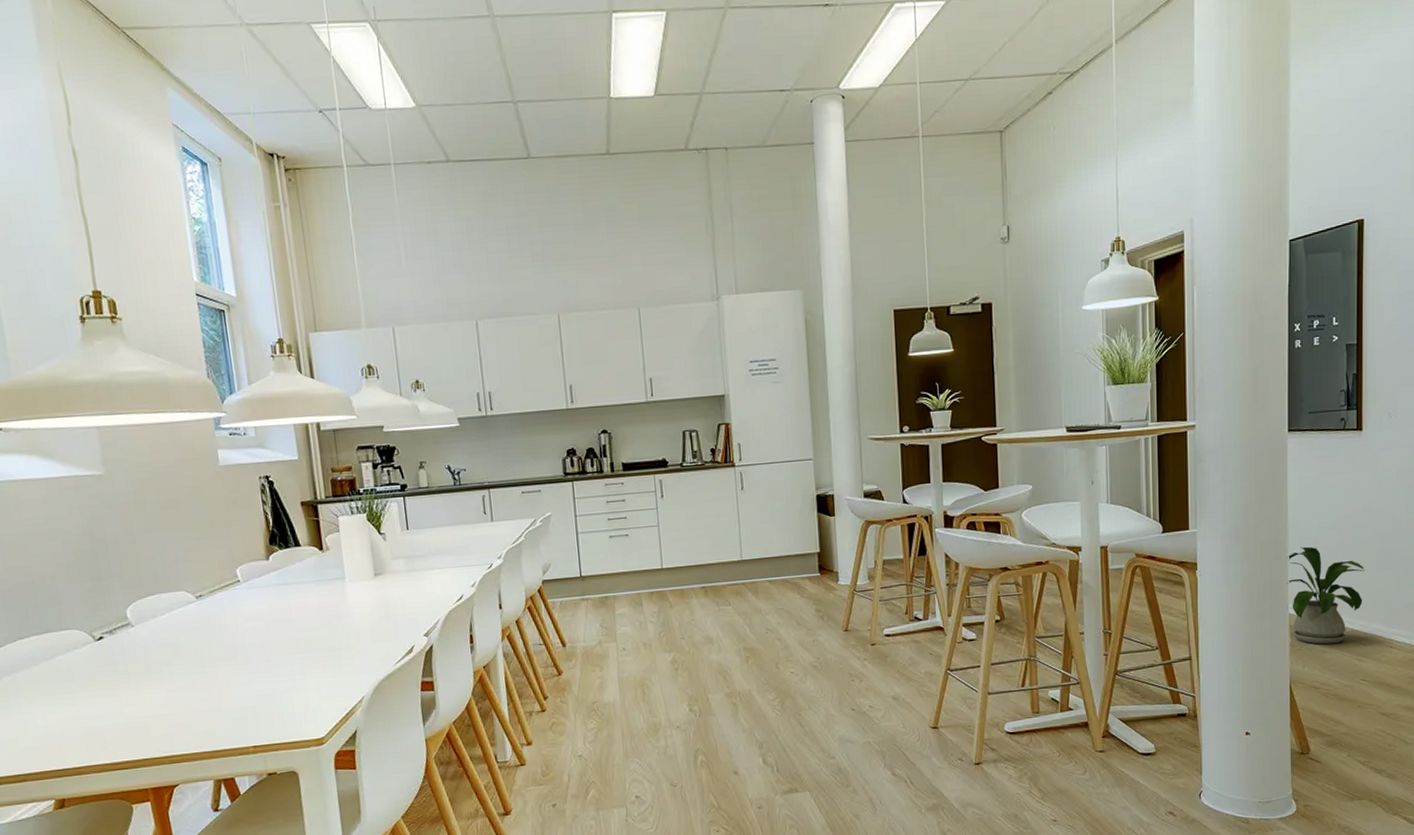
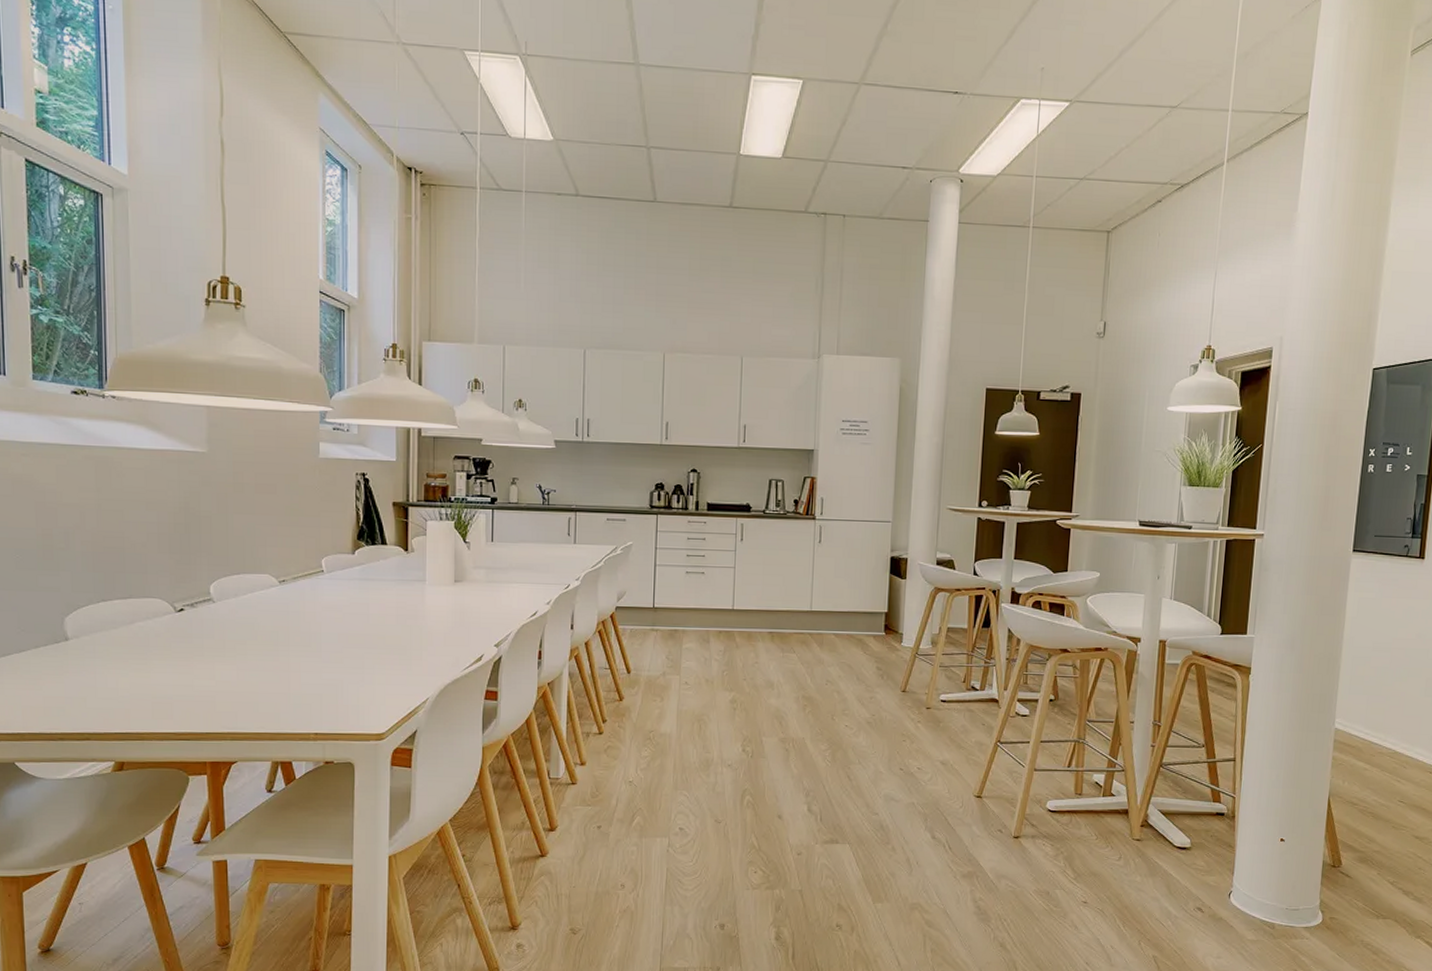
house plant: present [1287,546,1366,645] -> none [1336,664,1414,763]

